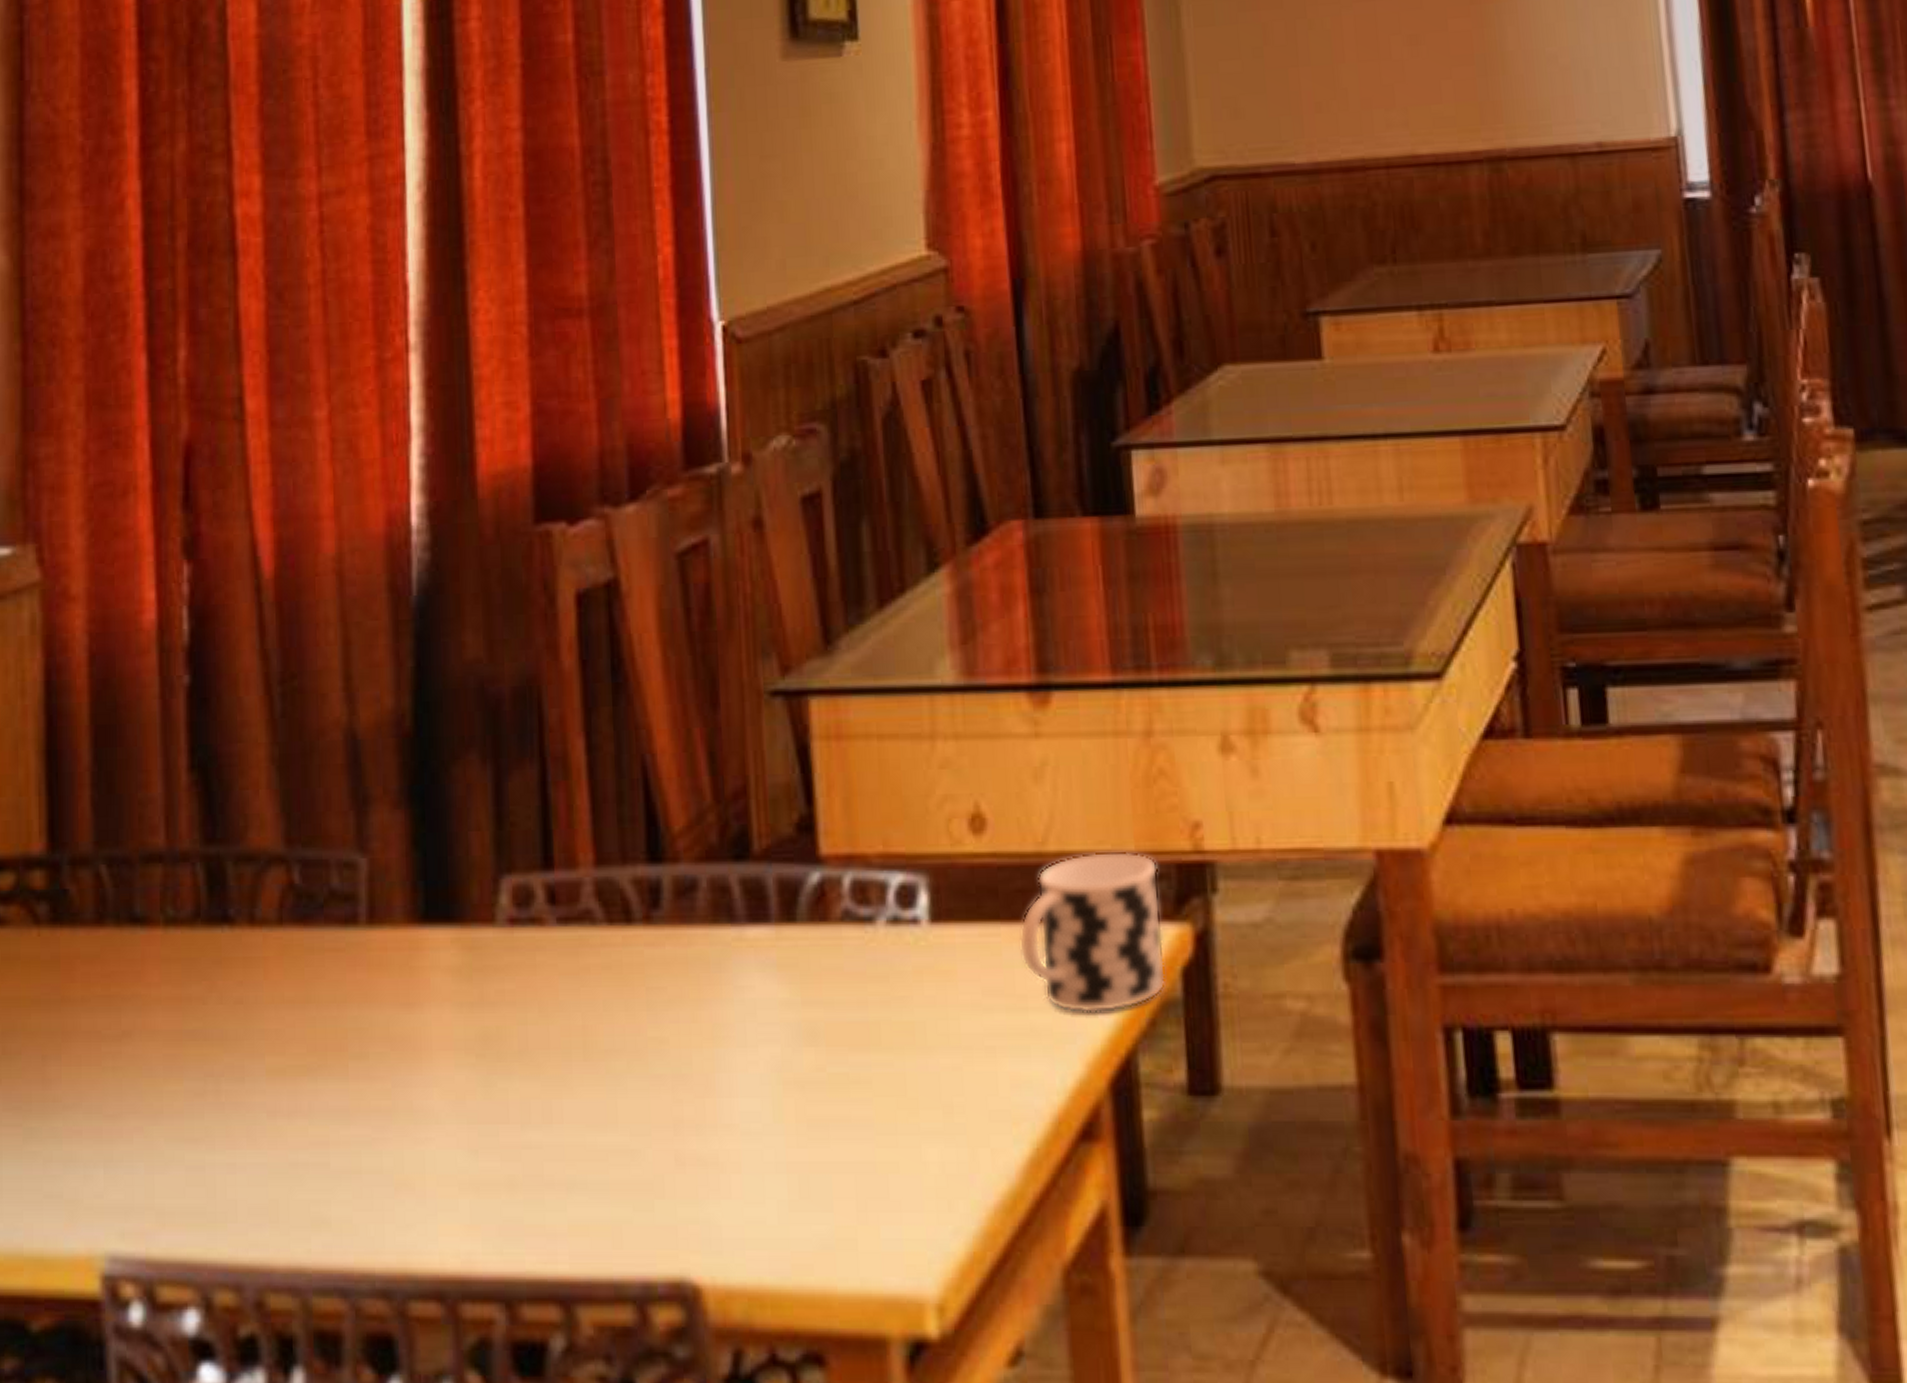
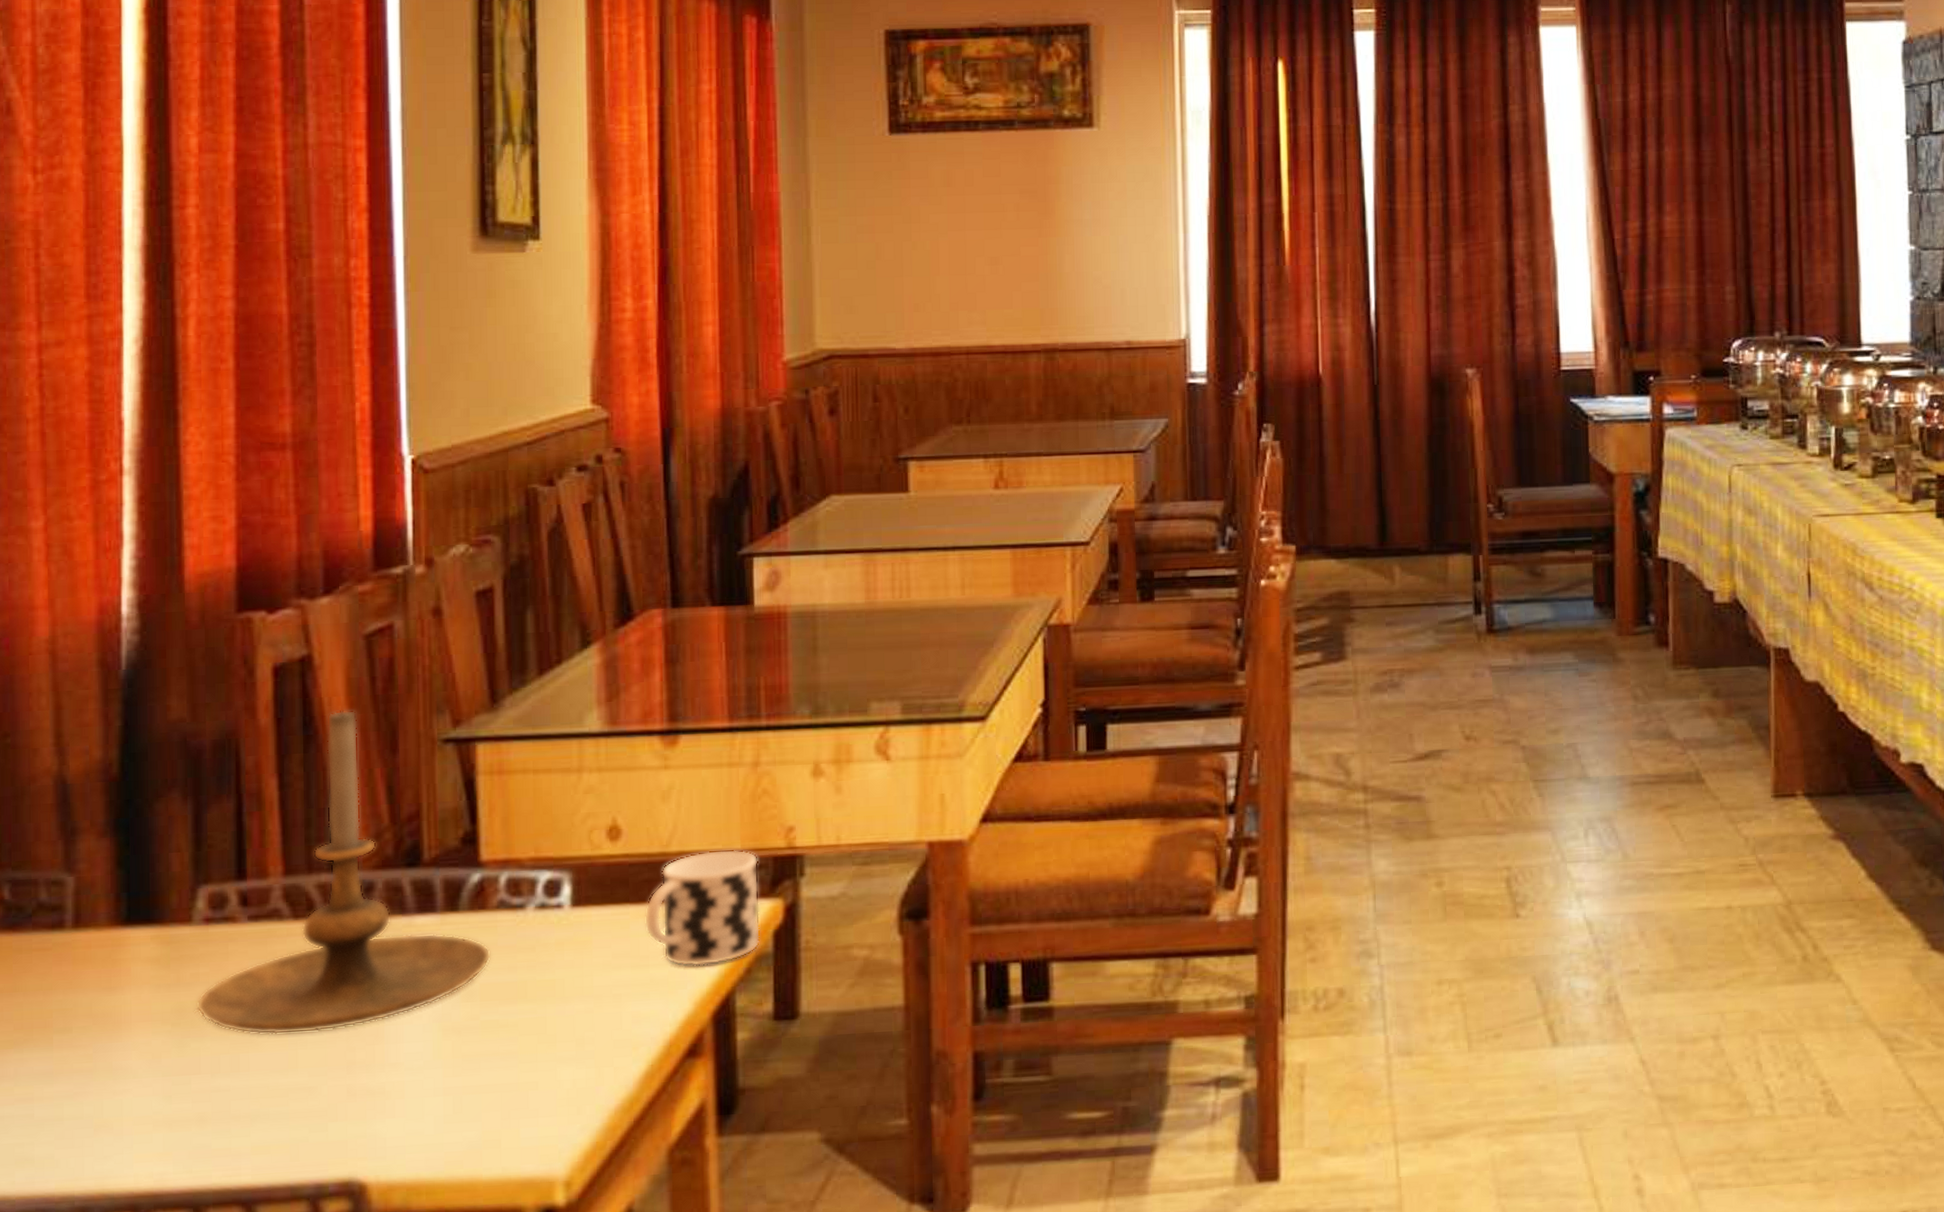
candle holder: none [502,649,837,1077] -> present [196,709,491,1035]

